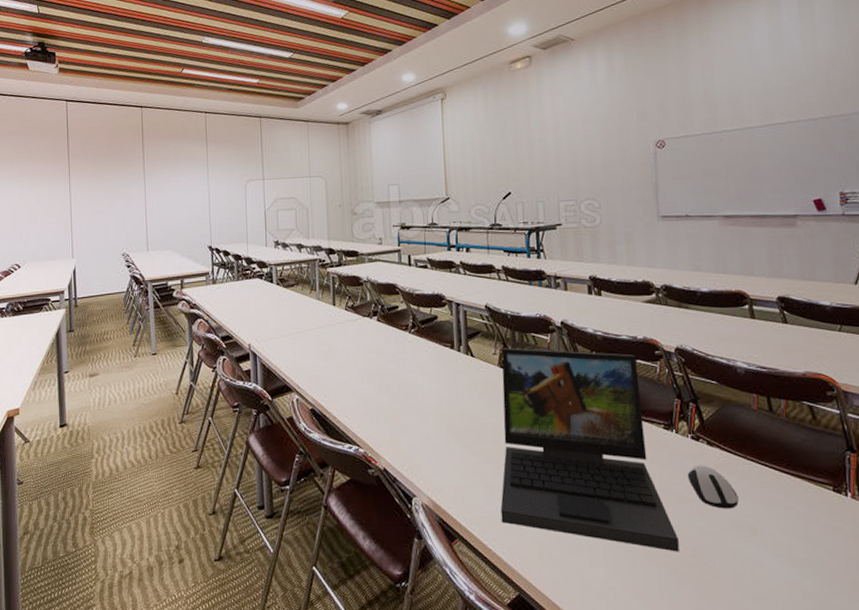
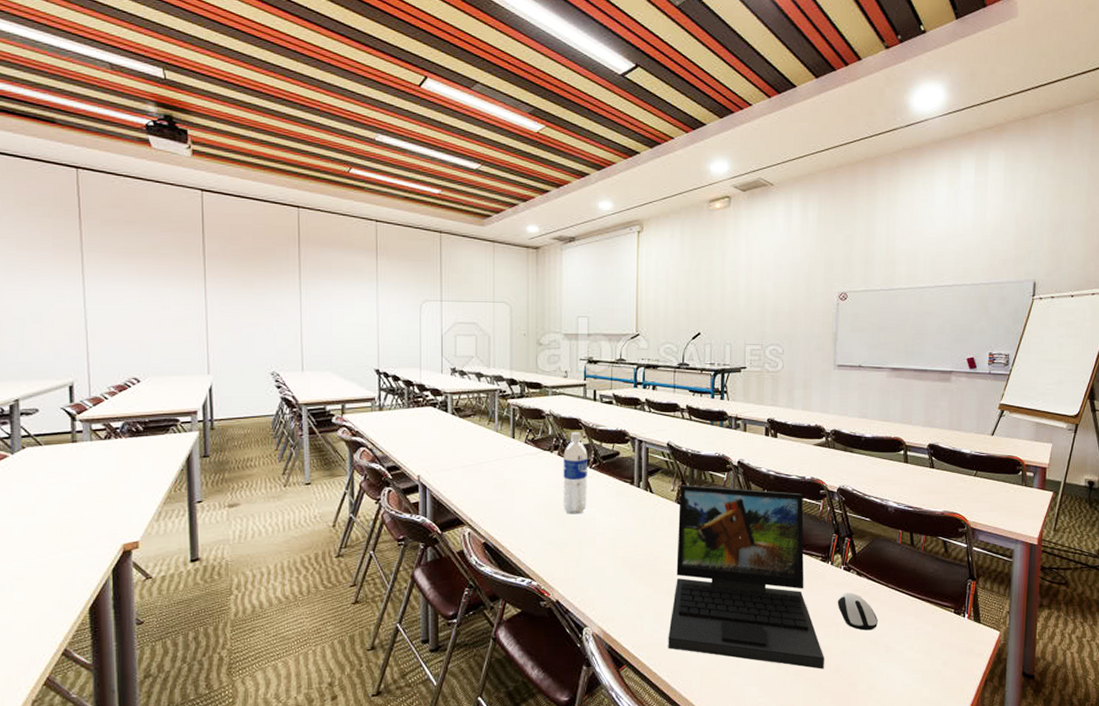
water bottle: none [382,297,408,380] -> present [563,432,587,514]

